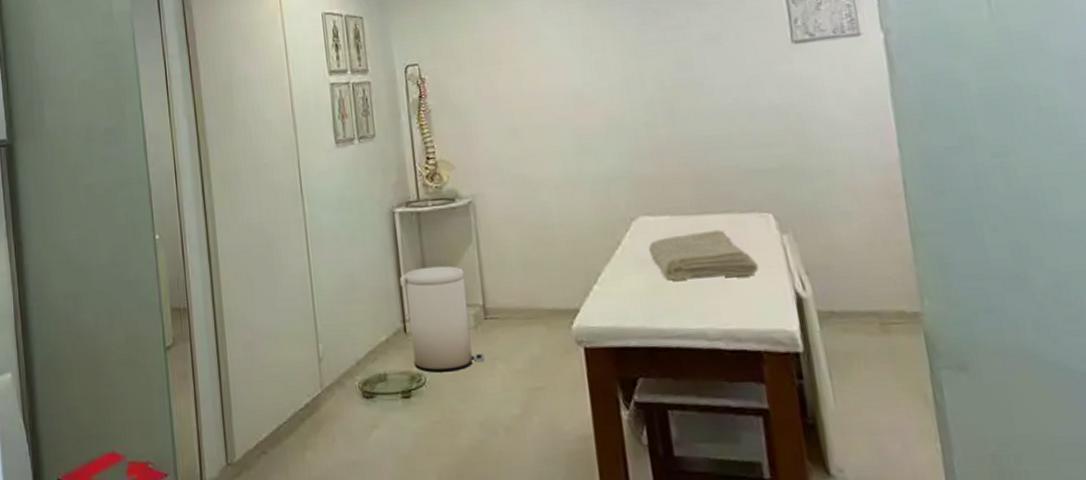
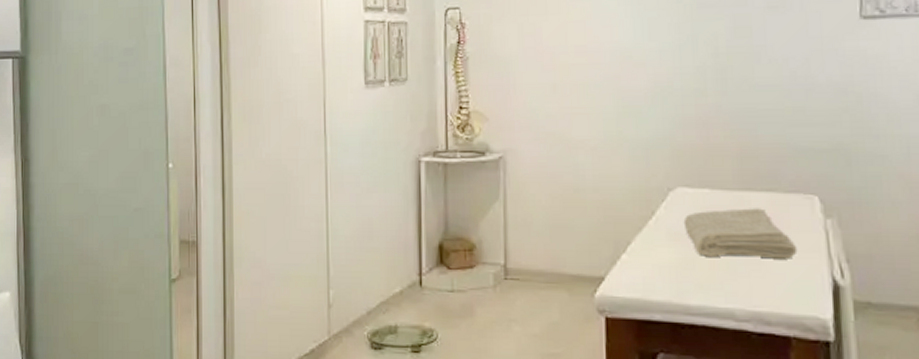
pedal bin: present [399,265,485,373] -> none [419,221,501,330]

